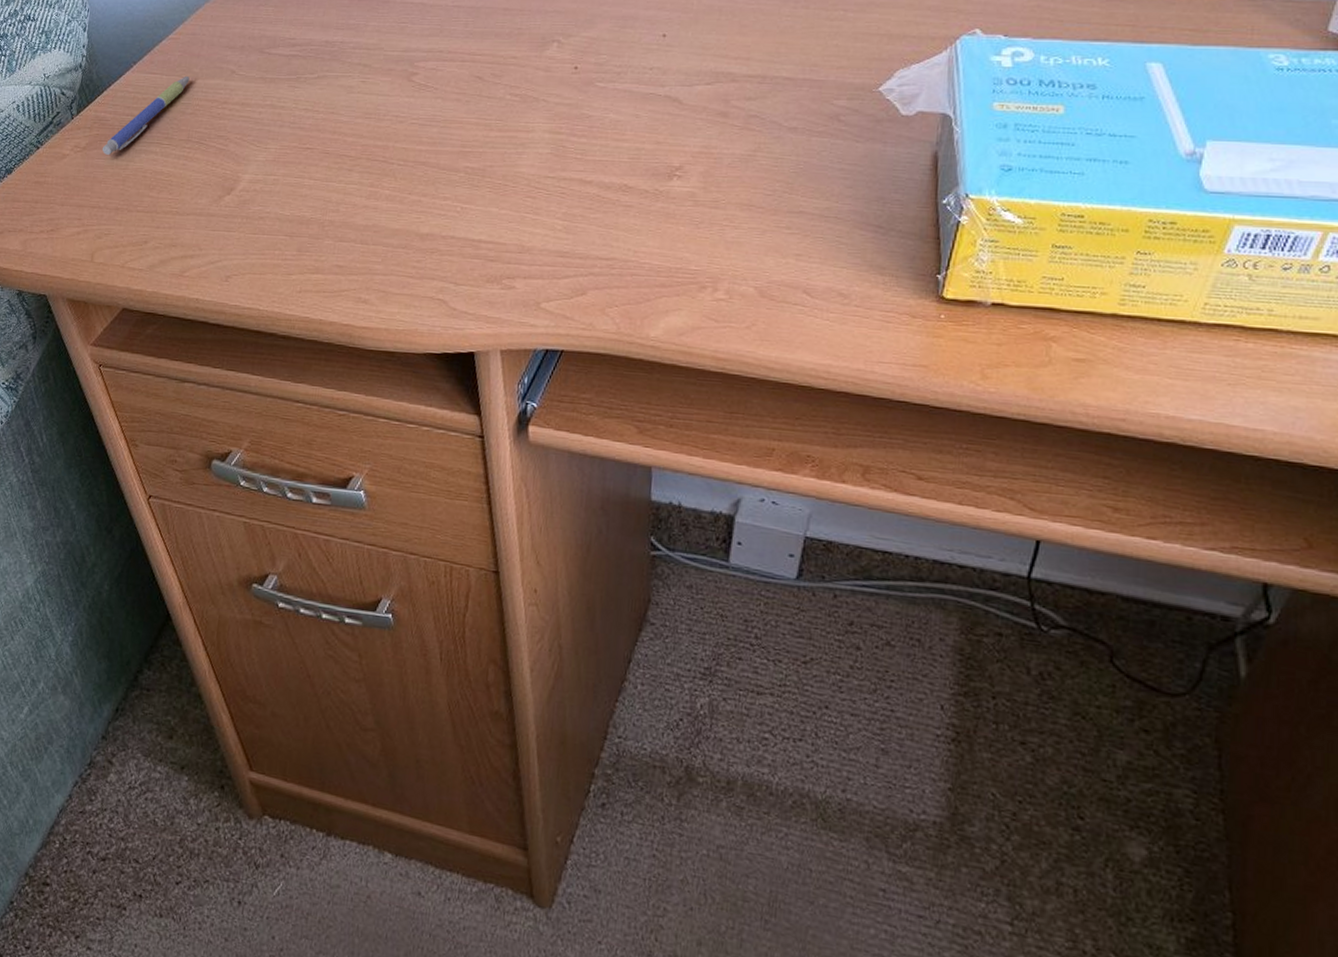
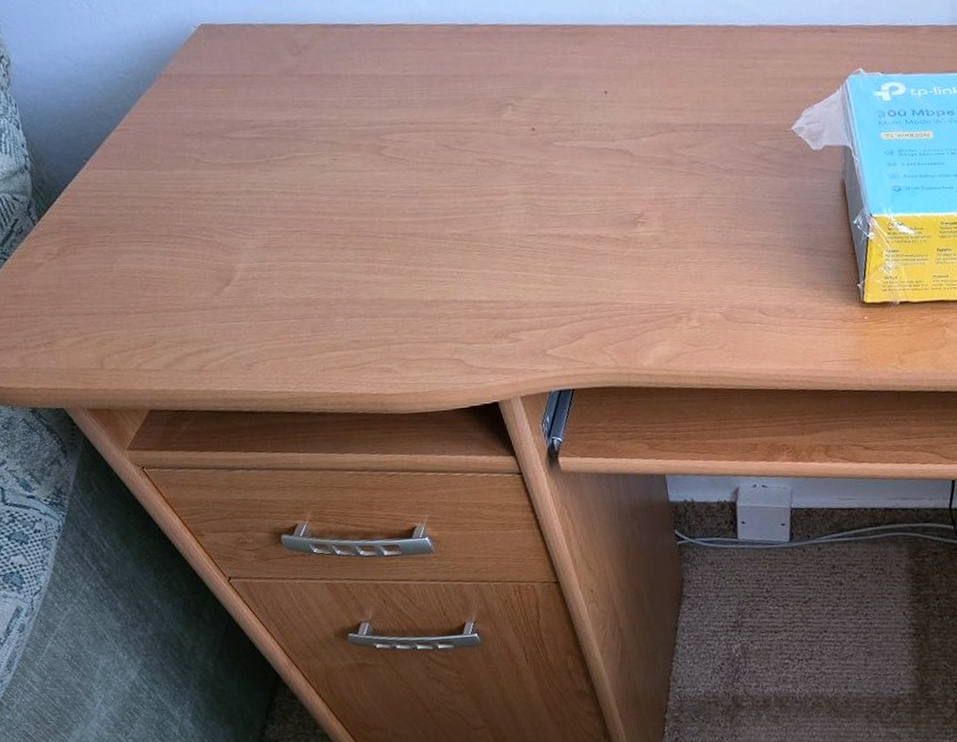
pen: present [102,75,190,155] -> none [78,168,153,259]

